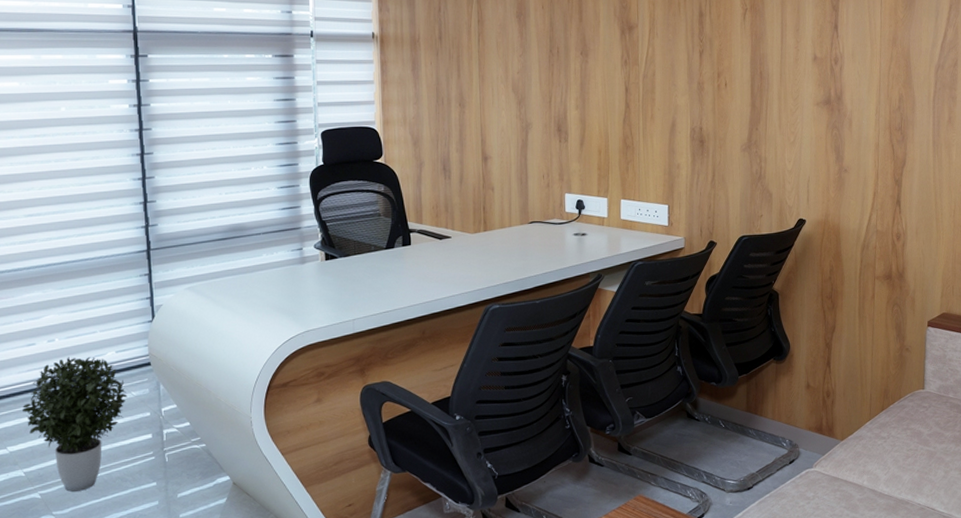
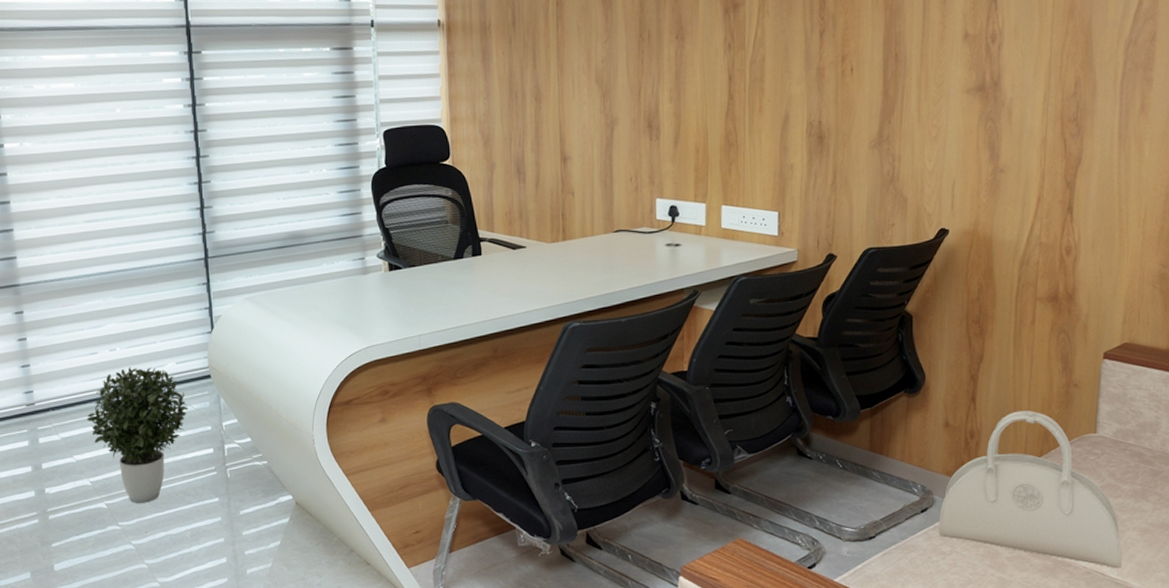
handbag: none [803,372,947,504] -> present [938,410,1122,569]

